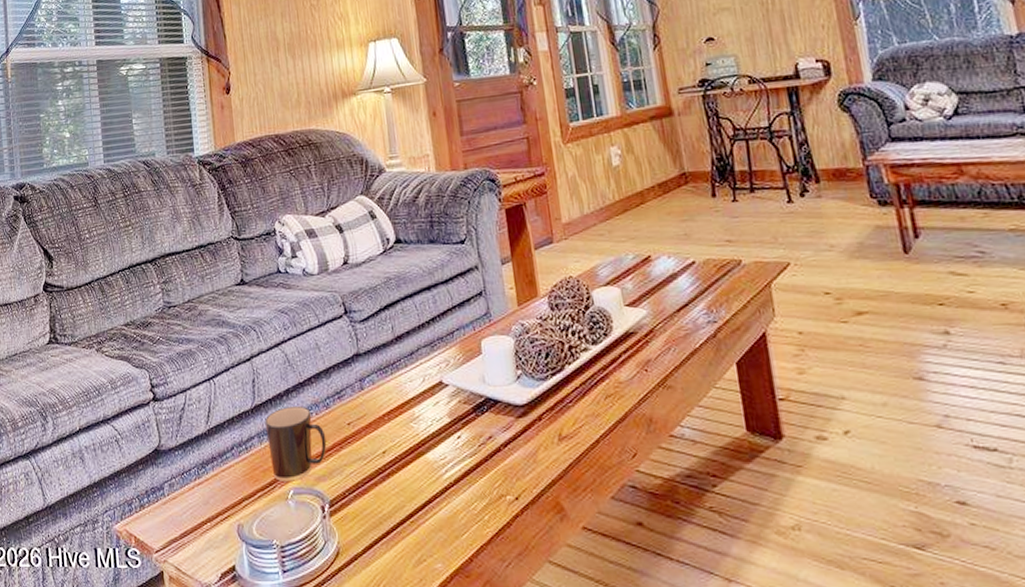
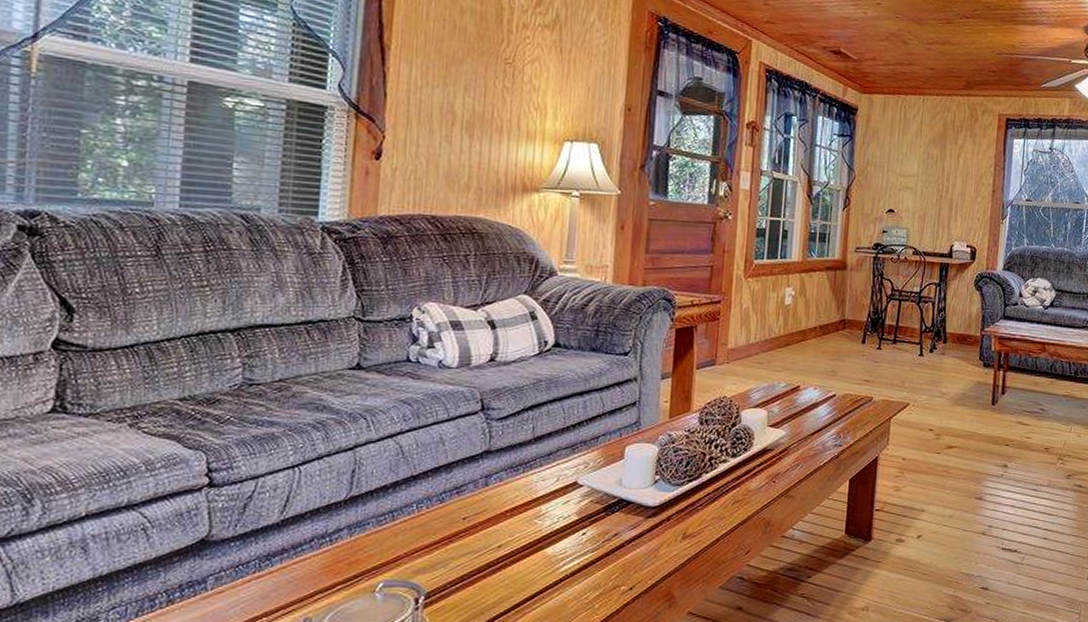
mug: present [265,405,327,482] -> none [359,498,435,574]

